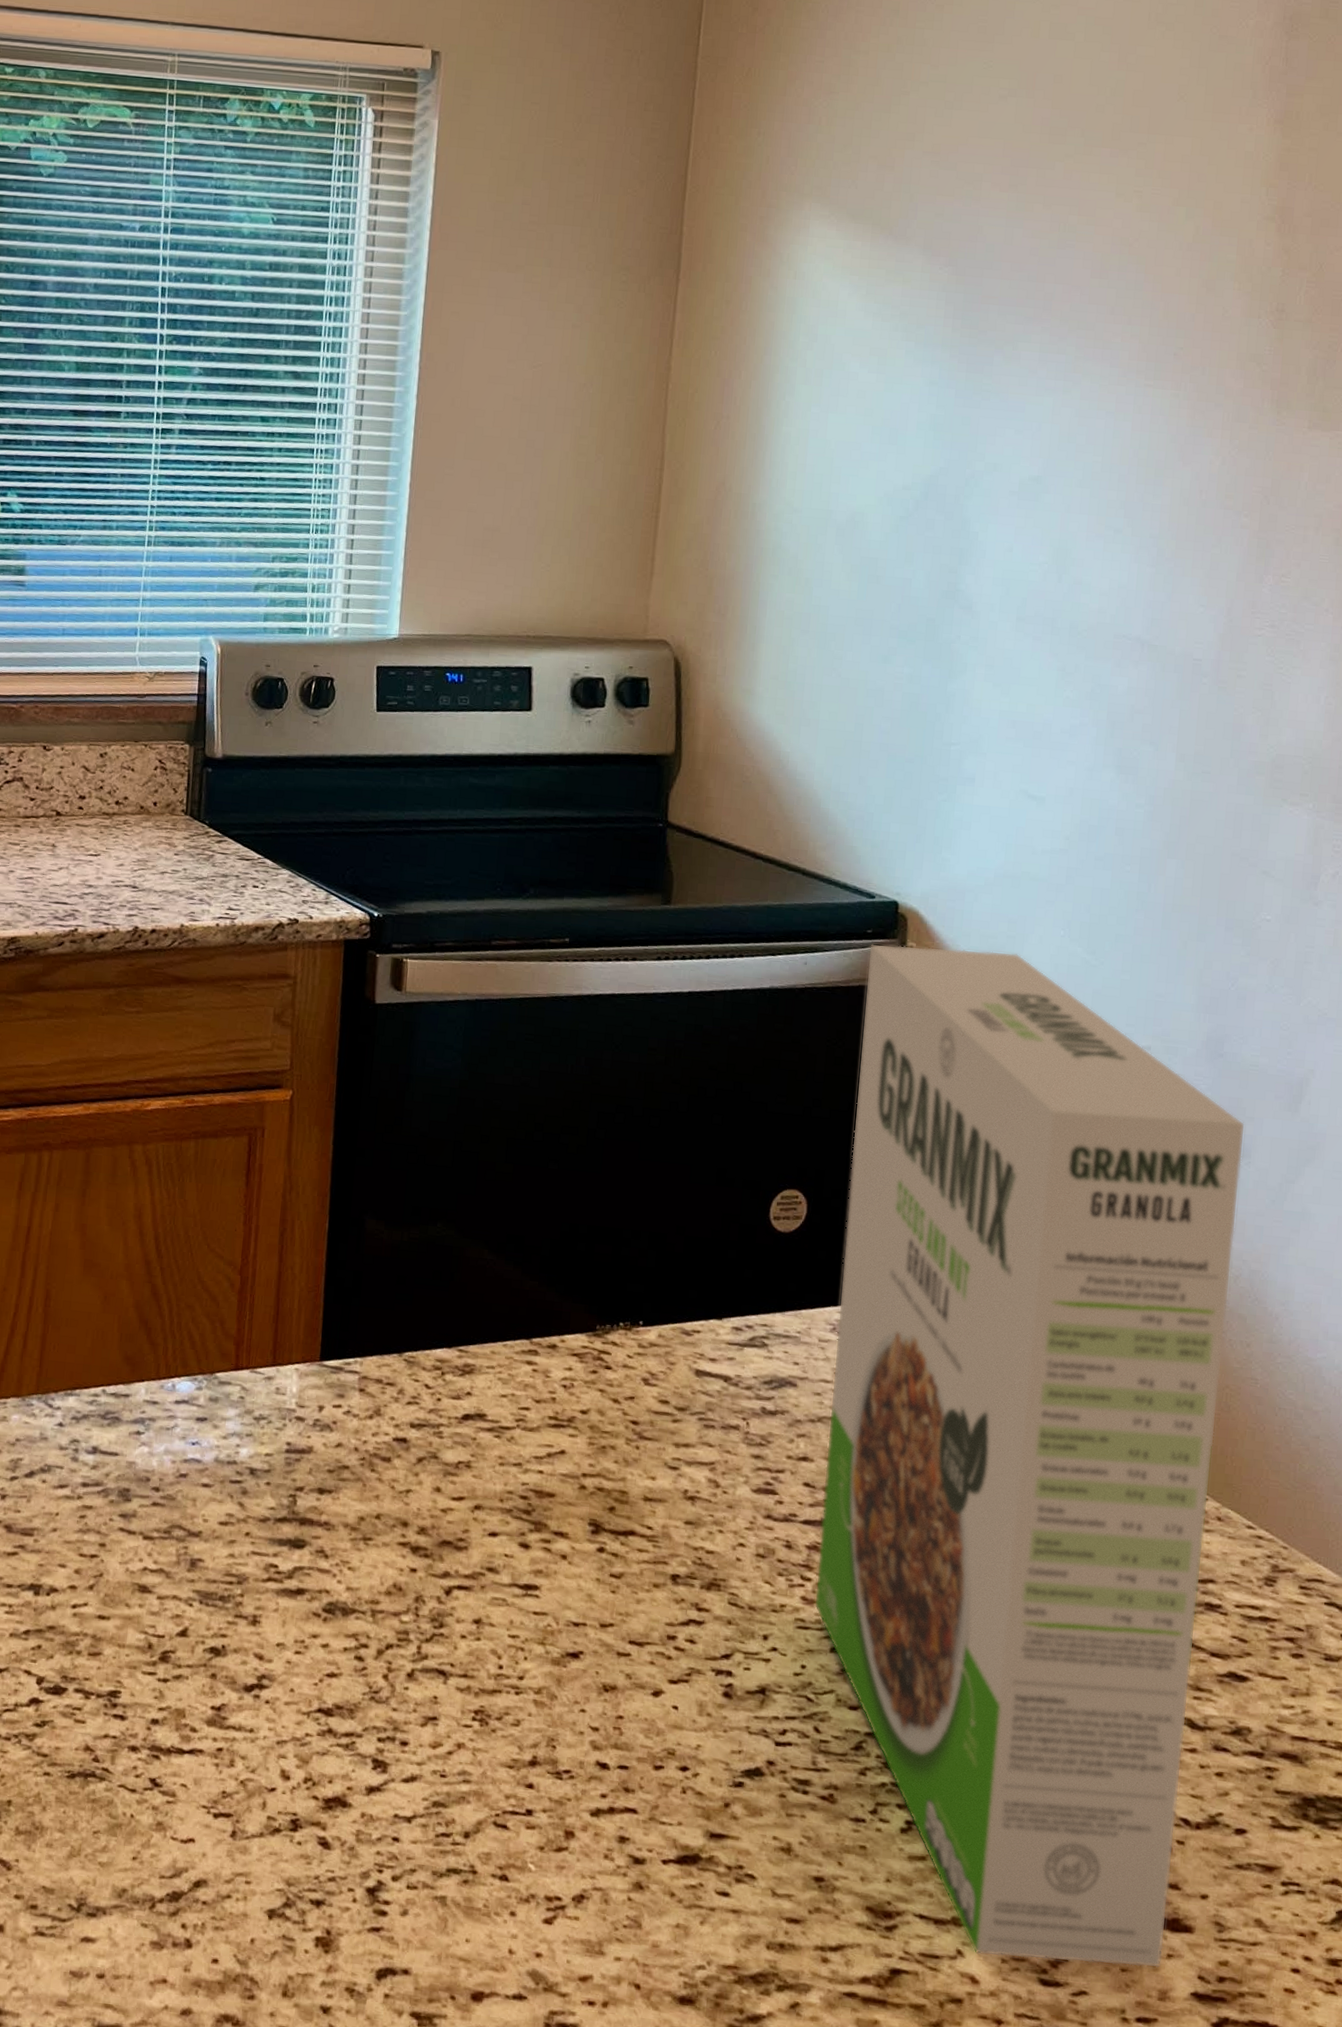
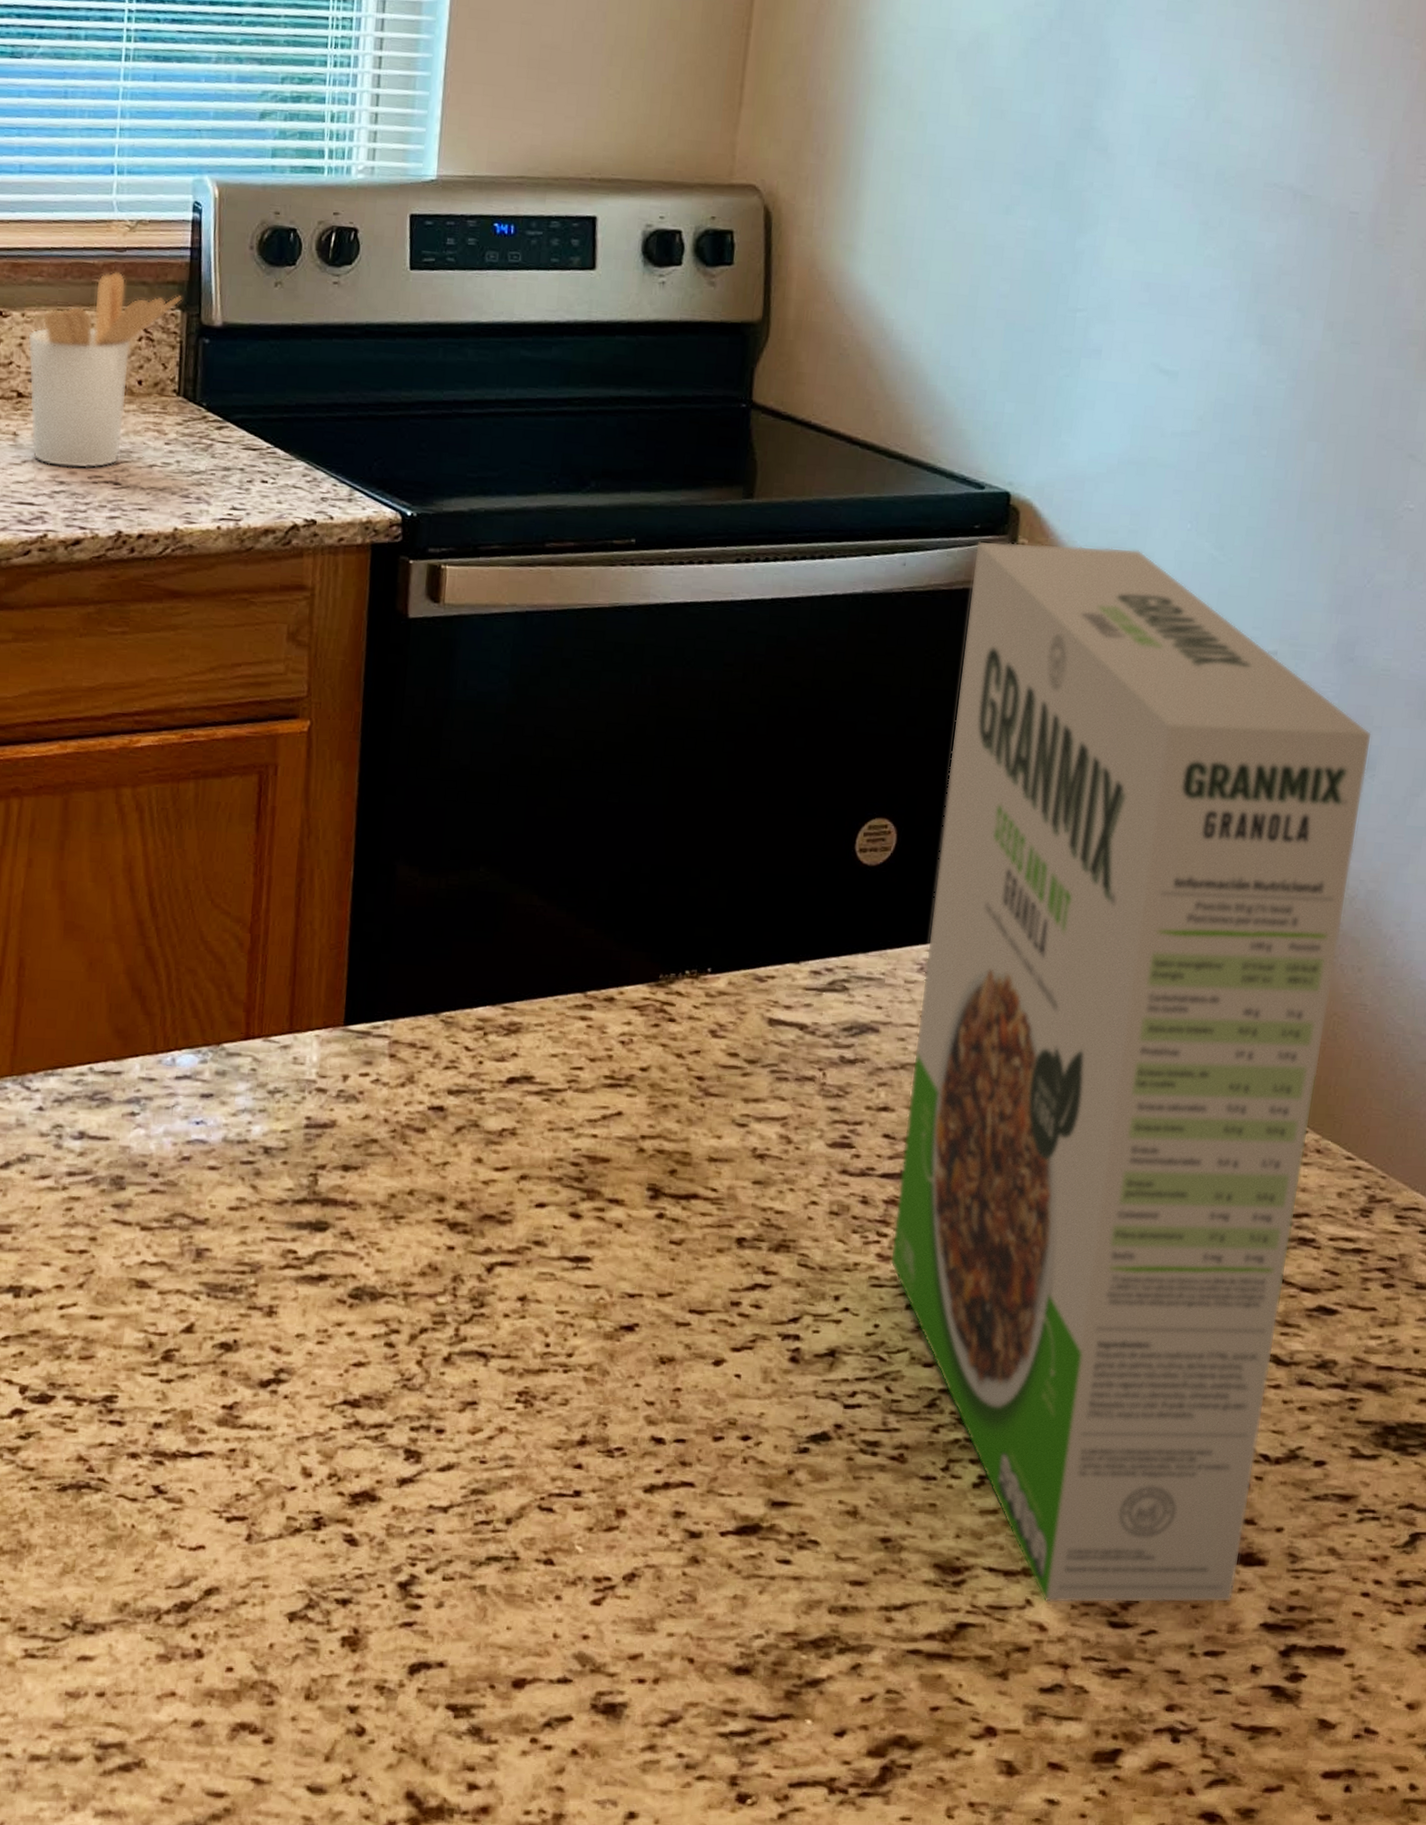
utensil holder: none [65,713,191,875] -> present [27,271,183,469]

